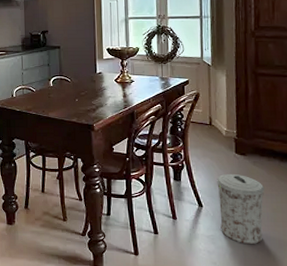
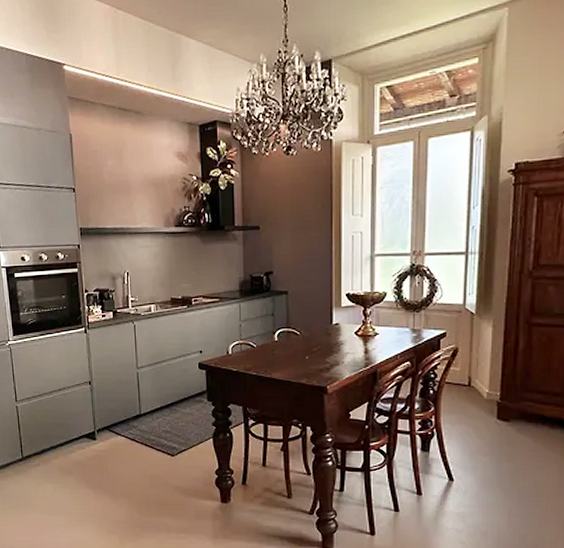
trash can: present [217,173,265,245] -> none [472,442,529,523]

